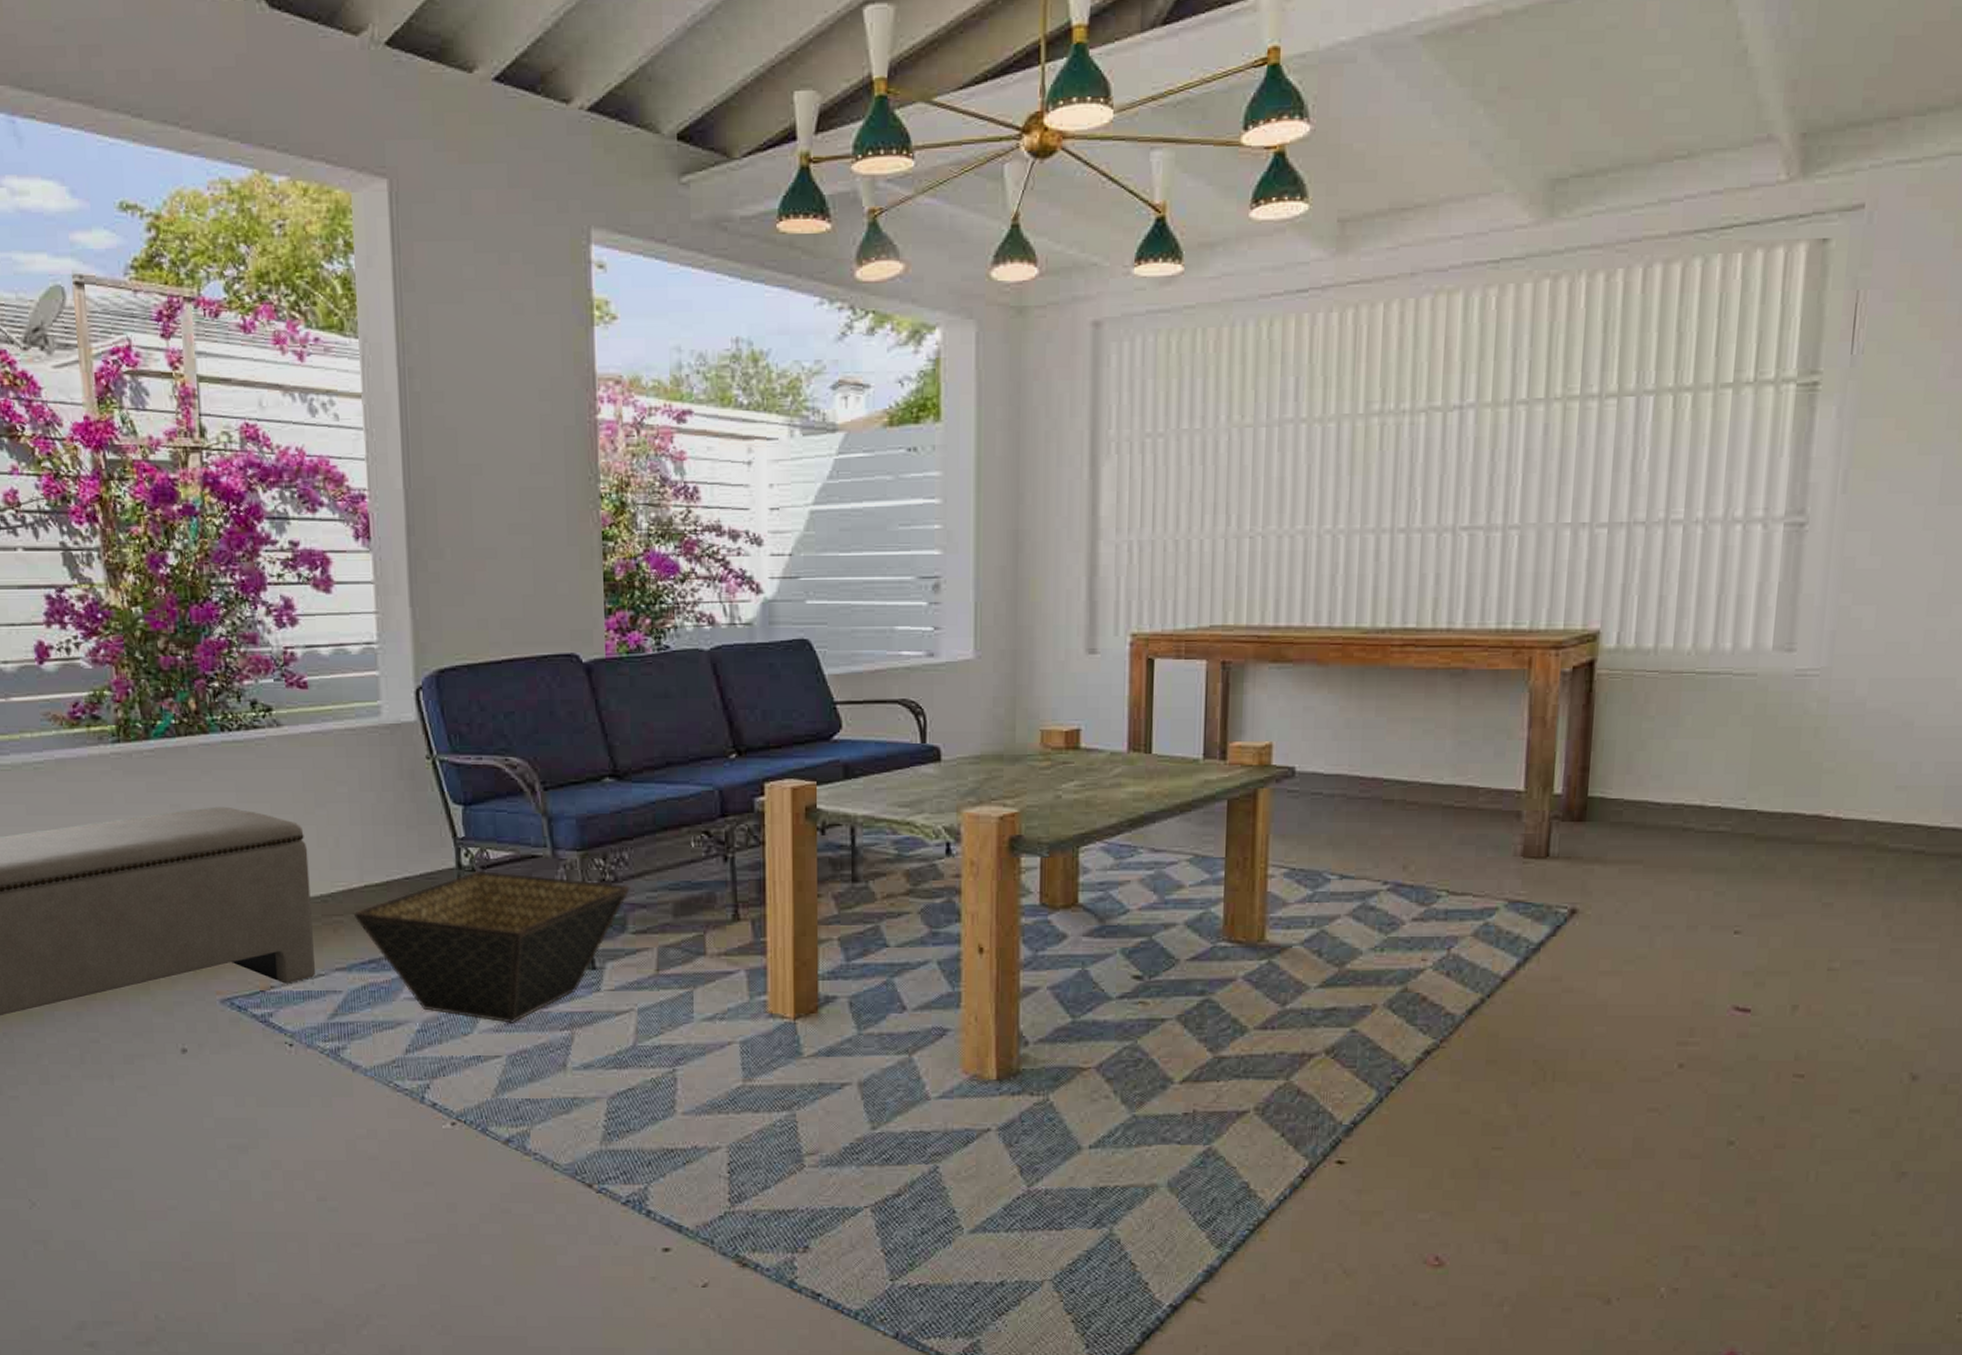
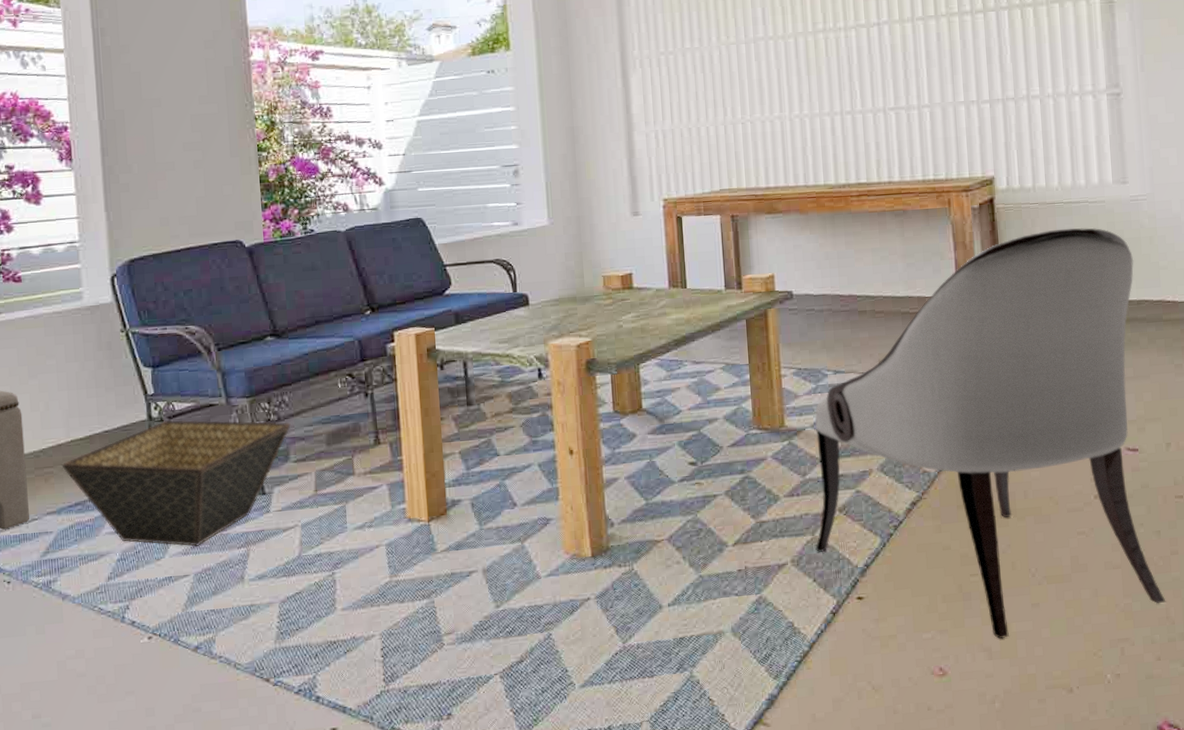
armchair: none [1288,708,1787,1231] -> present [815,227,1166,639]

